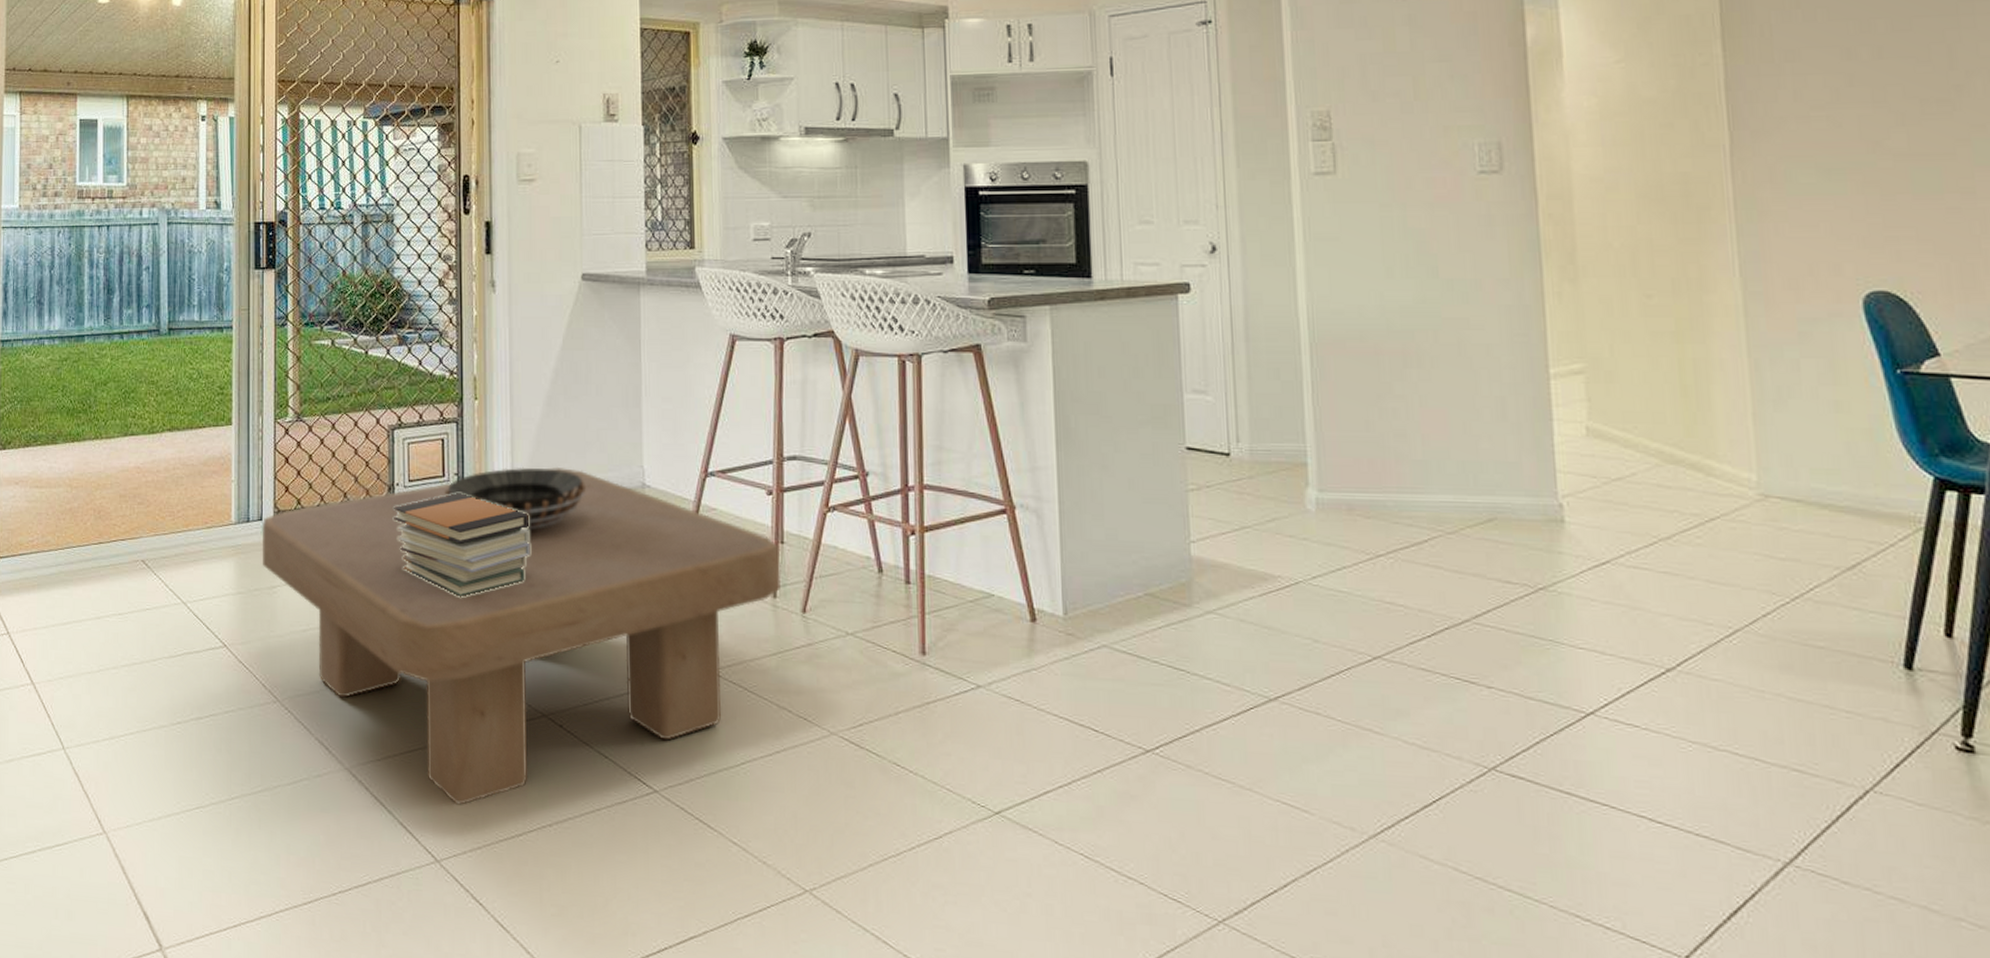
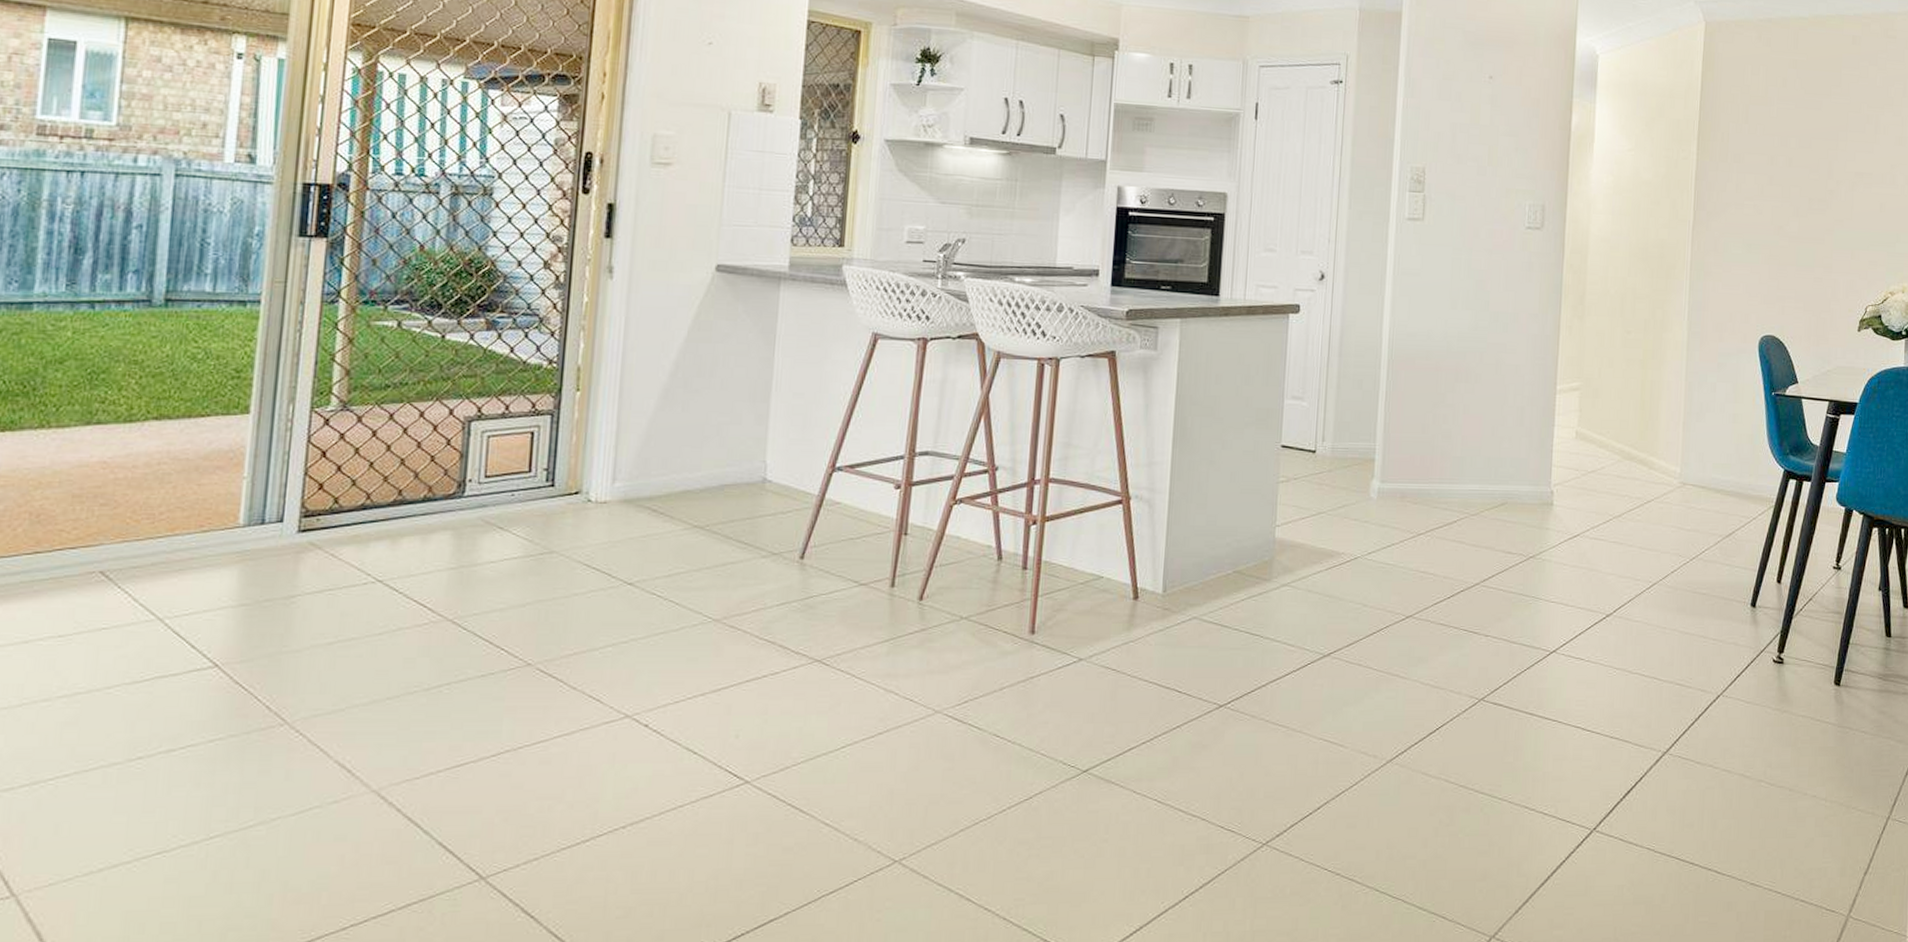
coffee table: present [263,466,781,805] -> none [279,461,903,817]
book stack: present [392,493,530,598] -> none [460,489,629,599]
decorative bowl: present [444,467,585,531] -> none [529,462,699,528]

